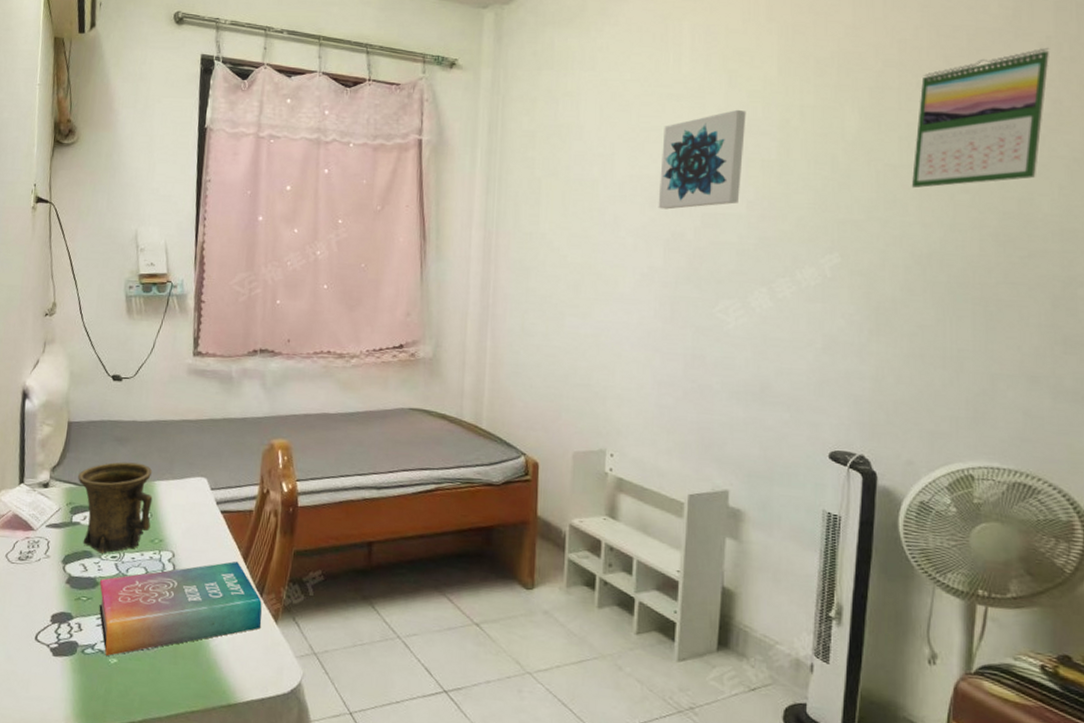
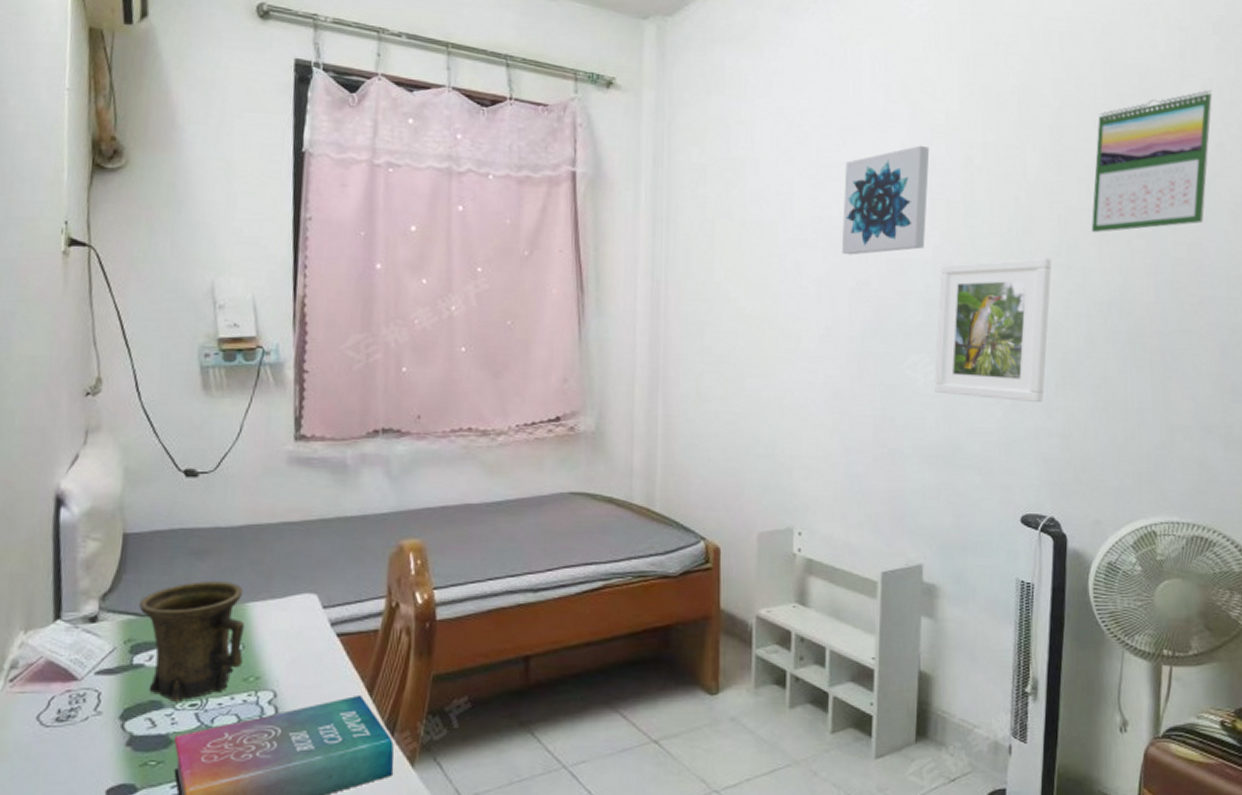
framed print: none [745,211,868,347] -> present [934,257,1051,402]

